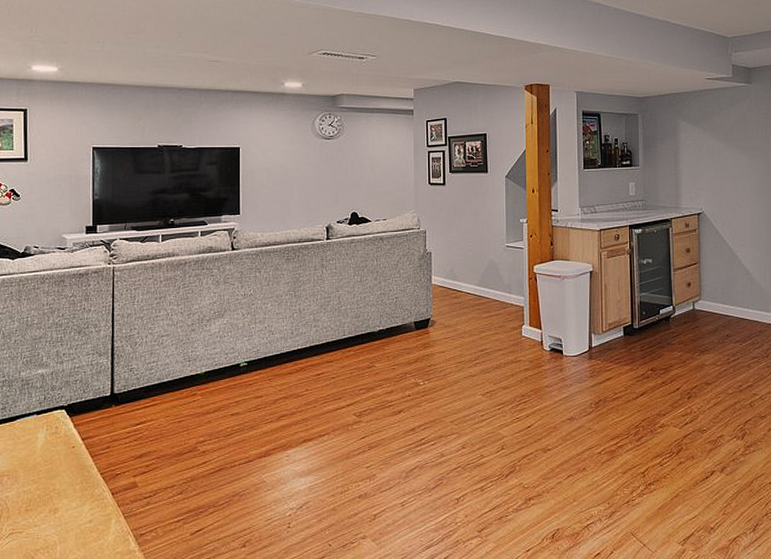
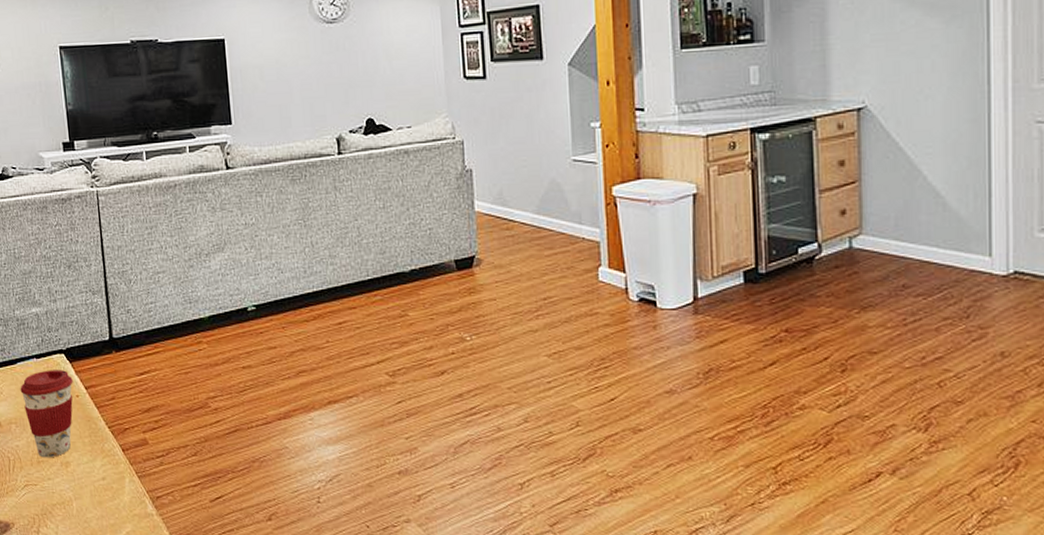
coffee cup: none [17,424,71,506] -> present [20,370,73,458]

